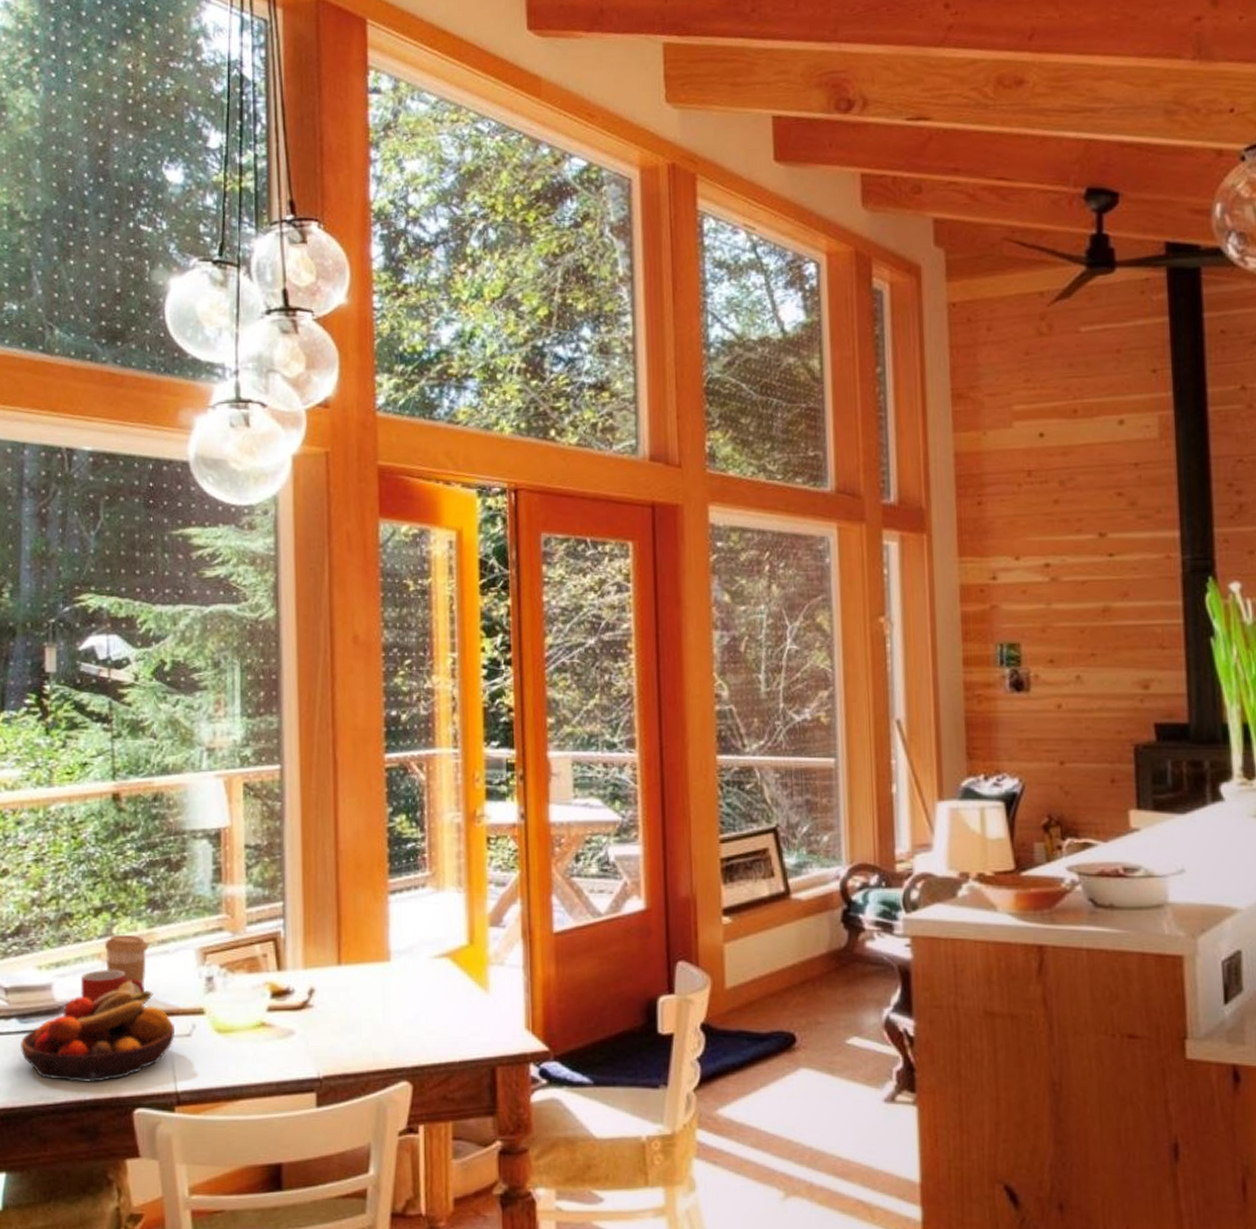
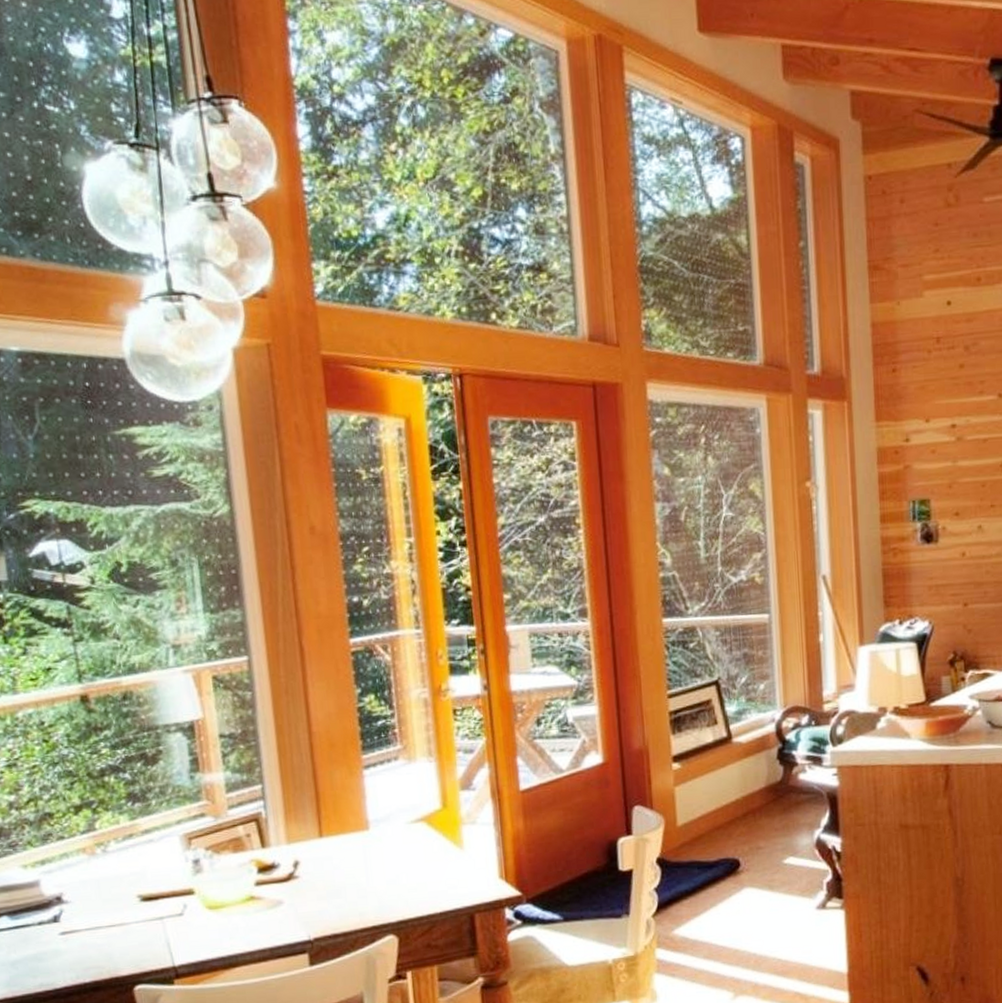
fruit bowl: present [20,981,174,1082] -> none [13,870,167,968]
mug: present [80,970,145,1003] -> none [67,861,134,895]
coffee cup: present [104,934,149,994] -> none [88,828,133,882]

